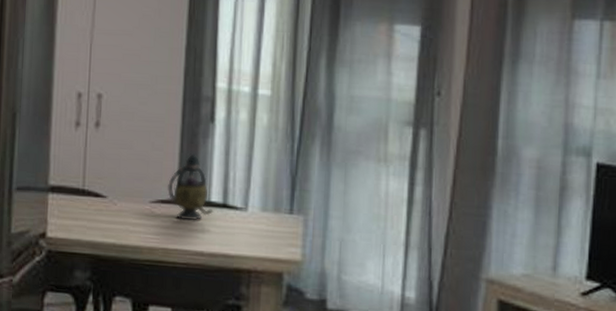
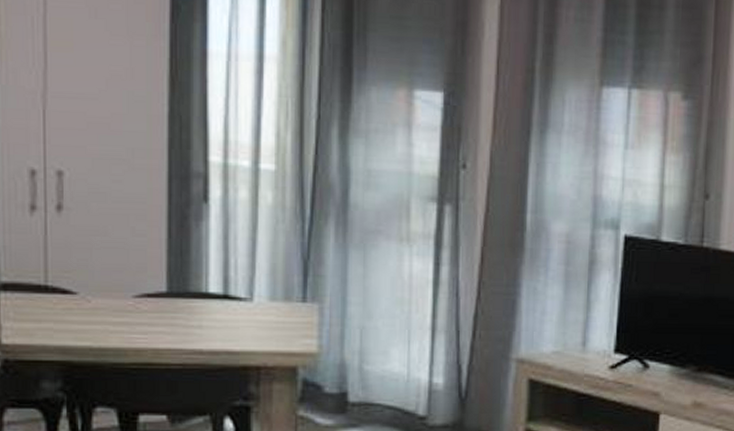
teapot: present [167,152,214,220] -> none [155,237,212,315]

